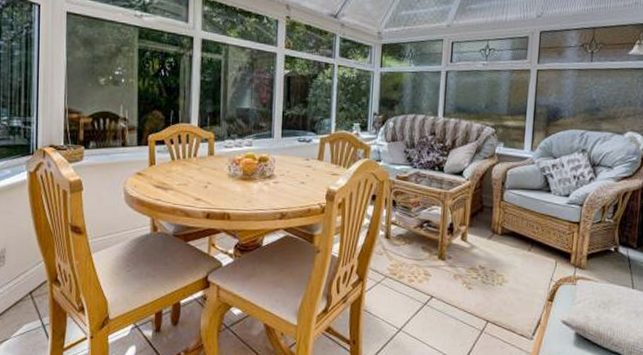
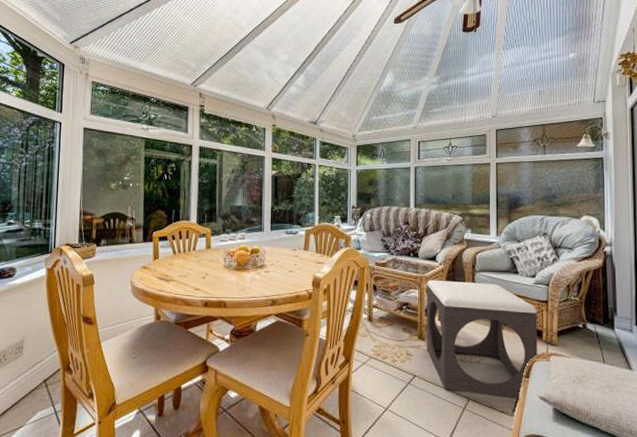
footstool: none [447,196,568,323] -> present [426,279,538,399]

